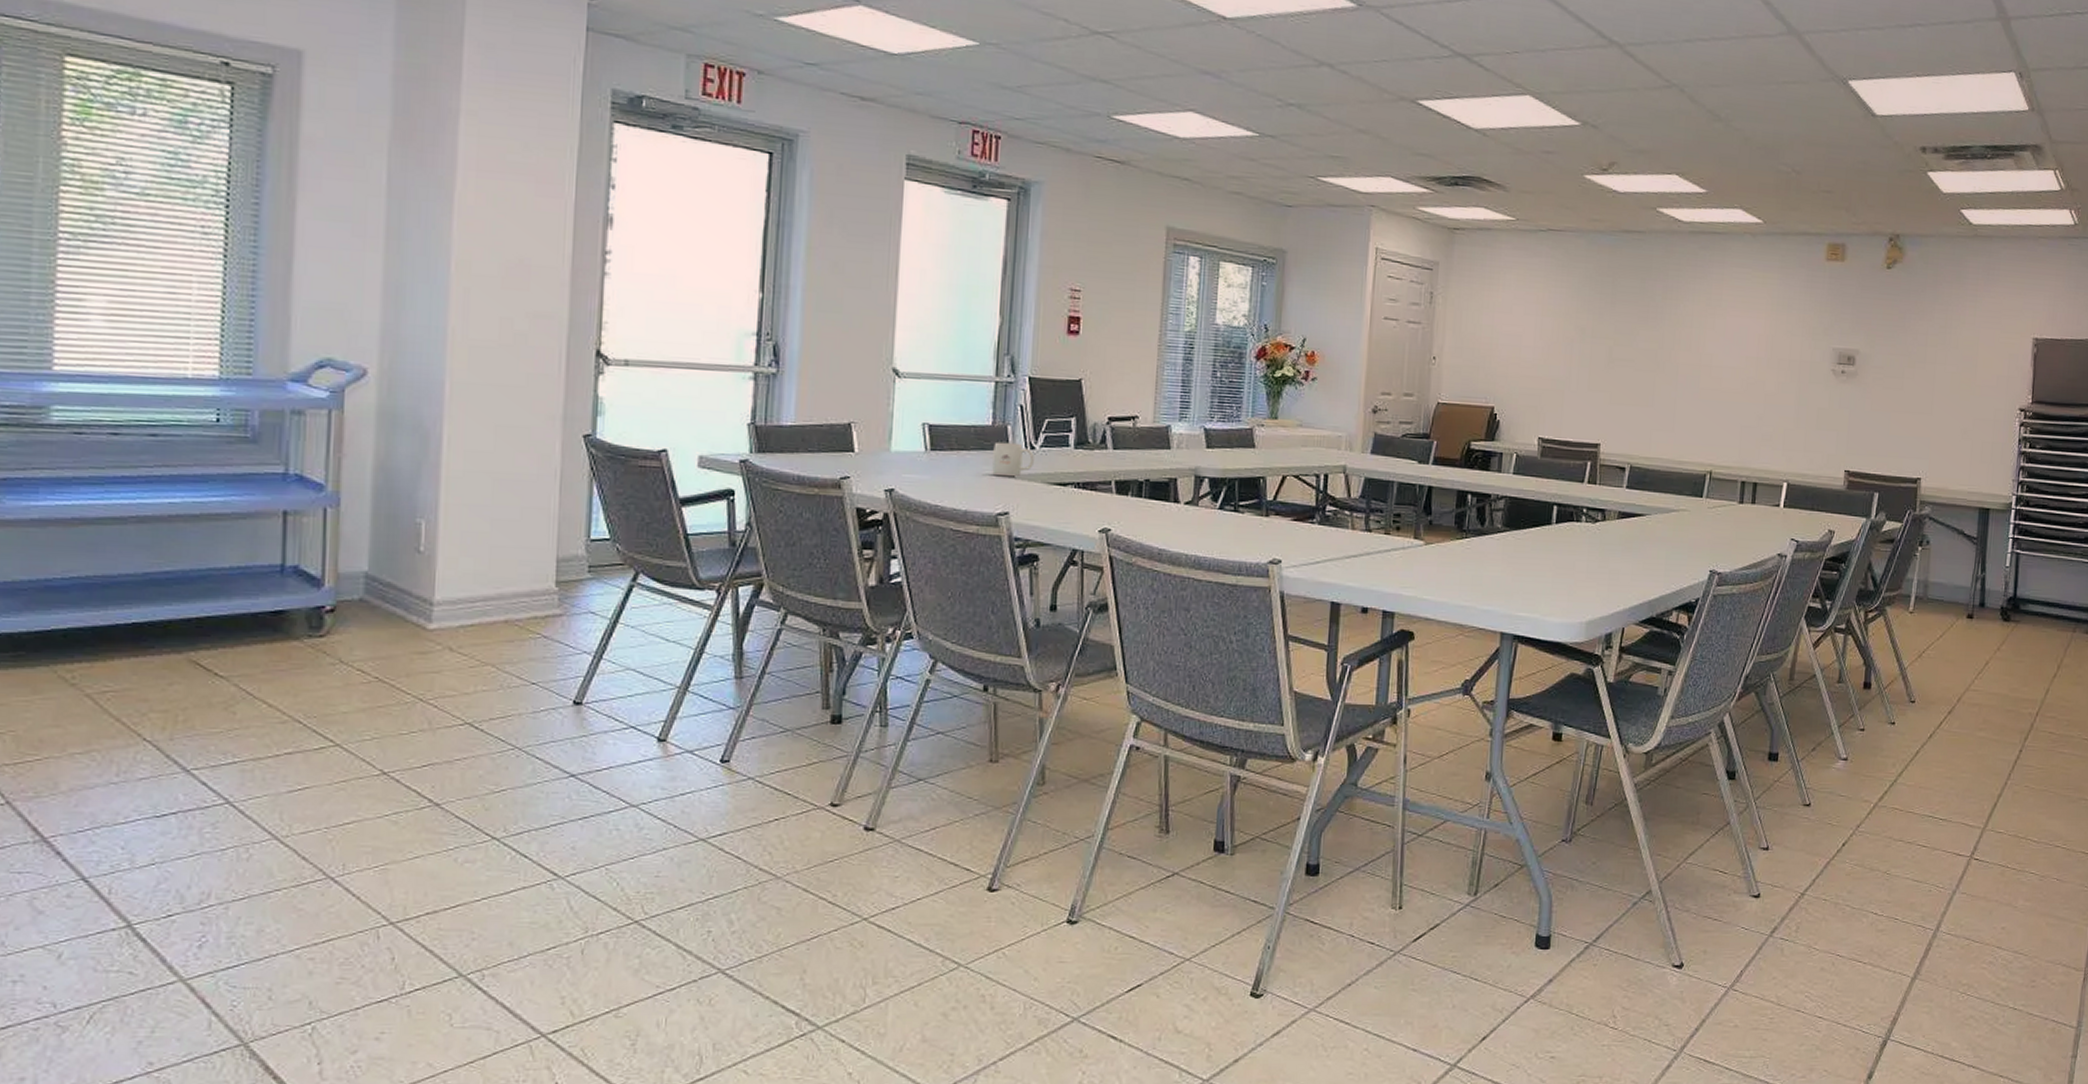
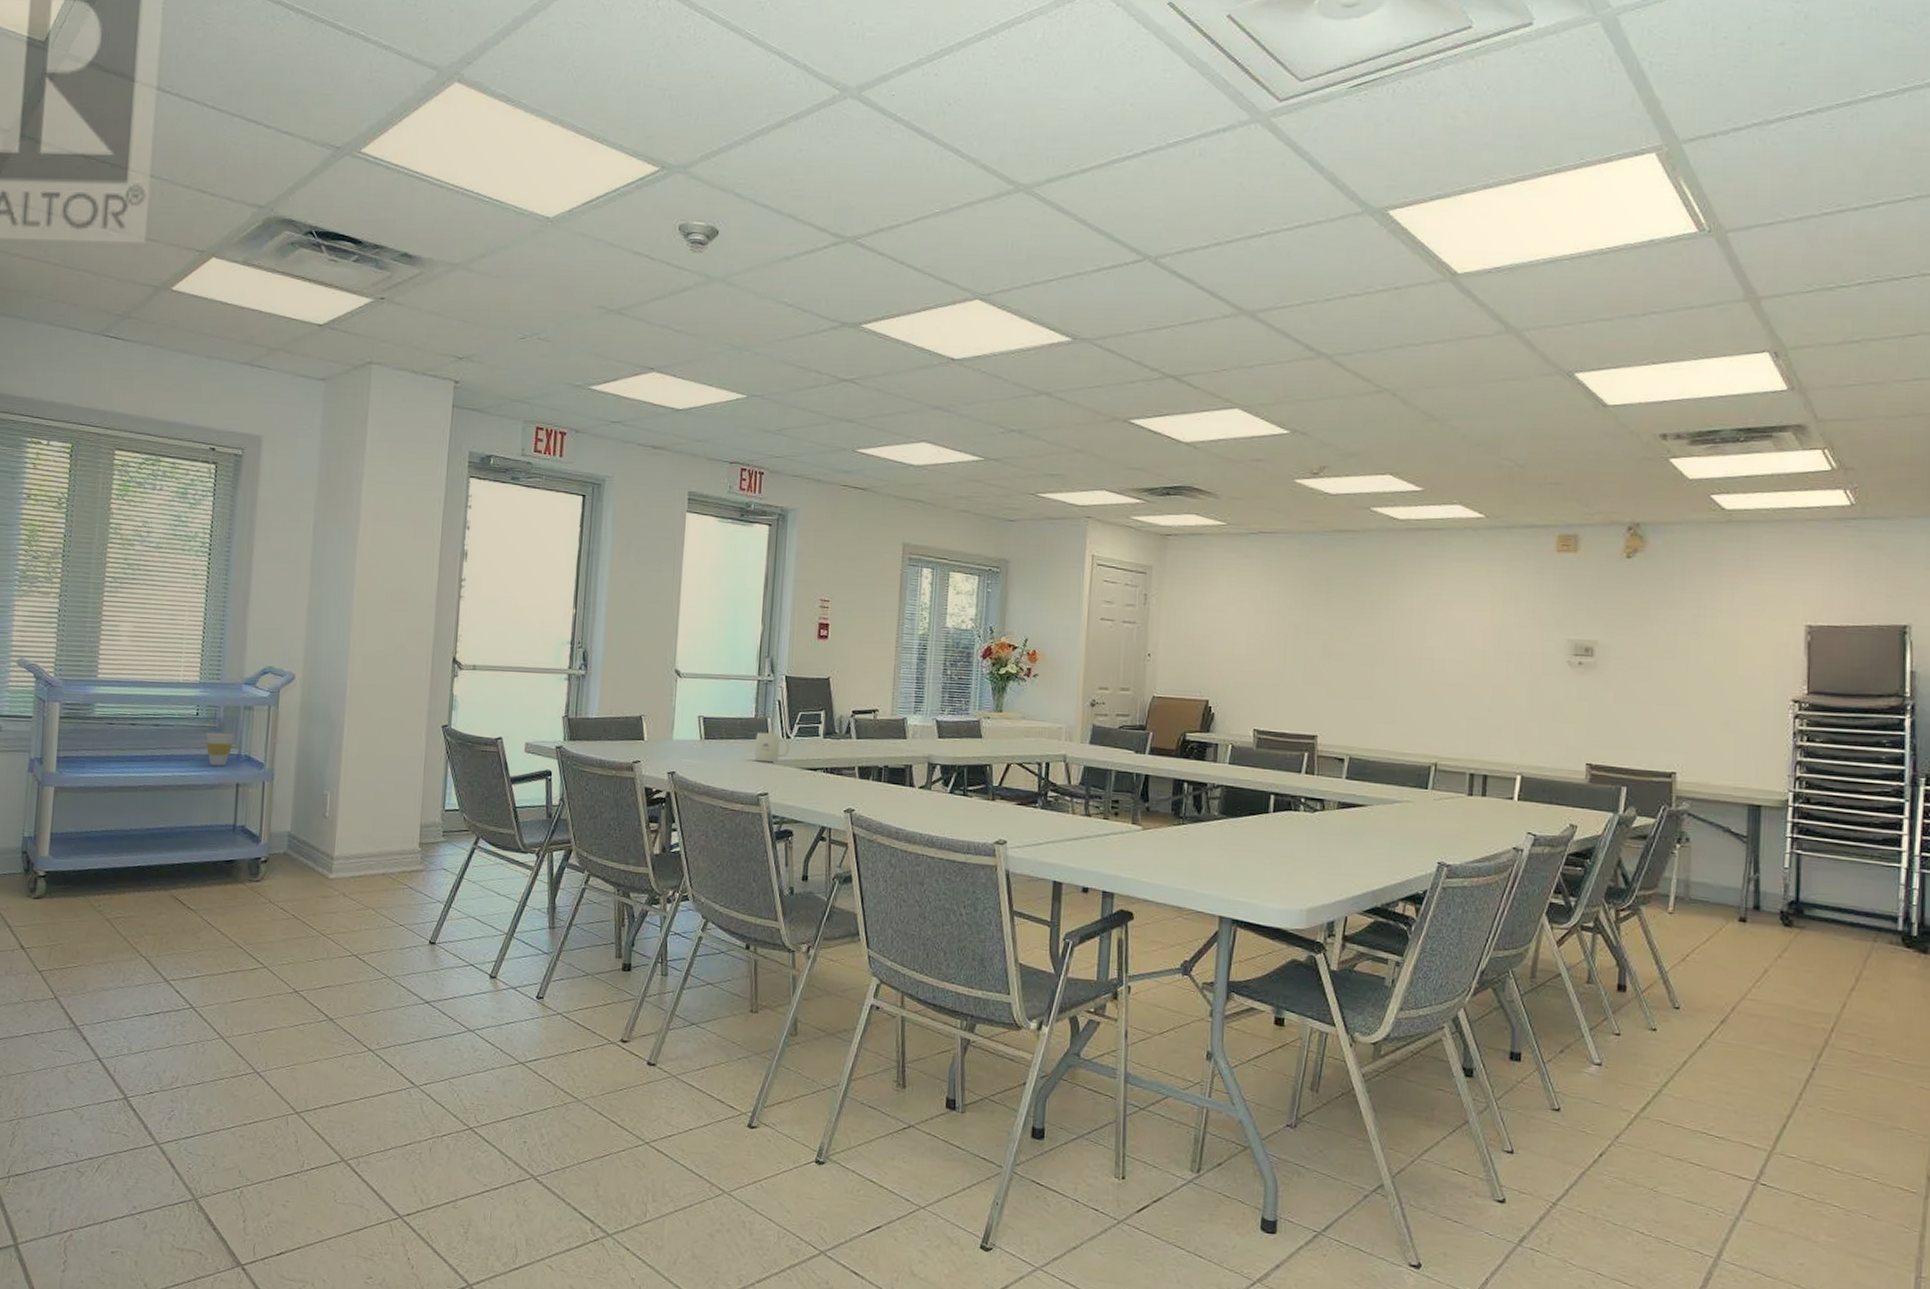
cup: none [233,445,277,489] -> present [206,733,234,766]

